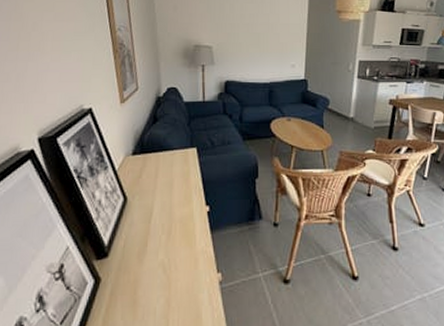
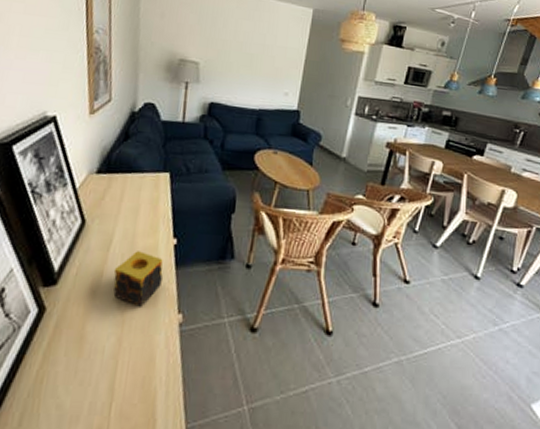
candle: none [156,220,200,270] -> present [113,251,163,307]

